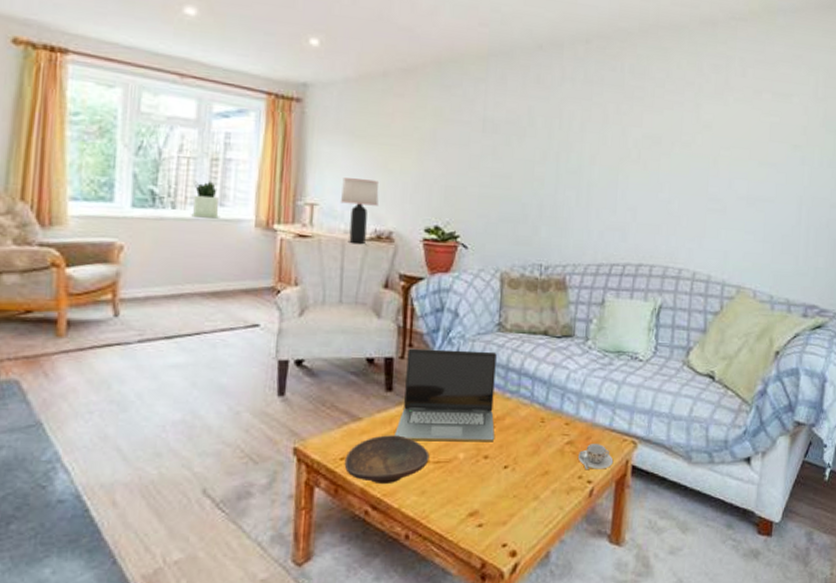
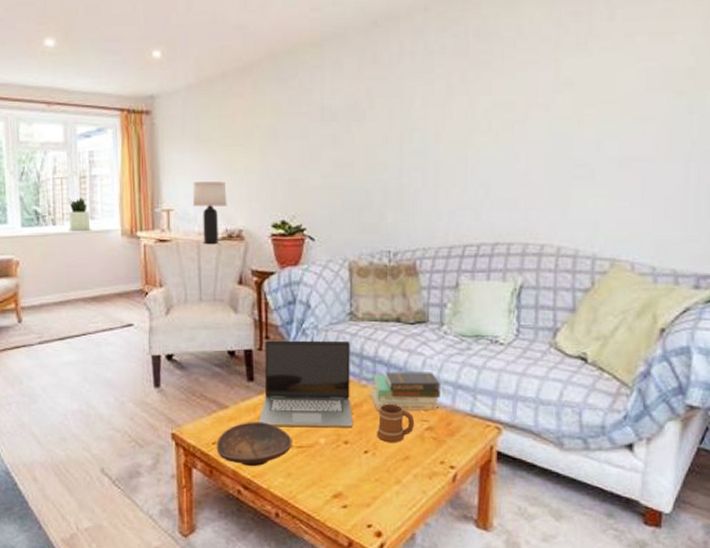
books: none [513,384,583,425] -> present [370,371,440,411]
mug: none [518,417,556,458] -> present [377,404,415,443]
teacup: present [578,444,614,471] -> none [440,430,477,456]

